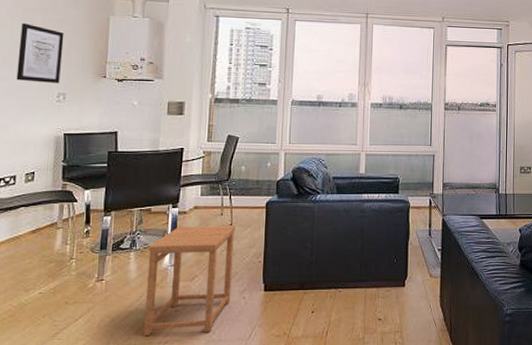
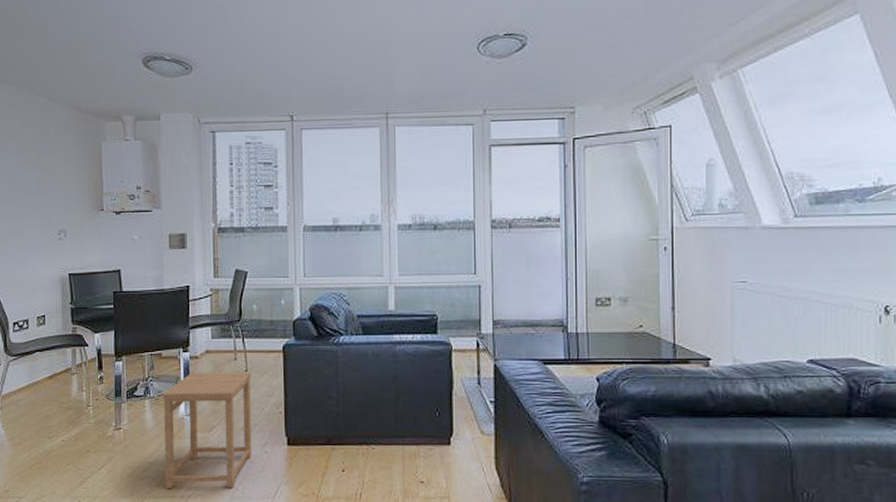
wall art: present [16,23,64,84] -> none [17,156,59,221]

